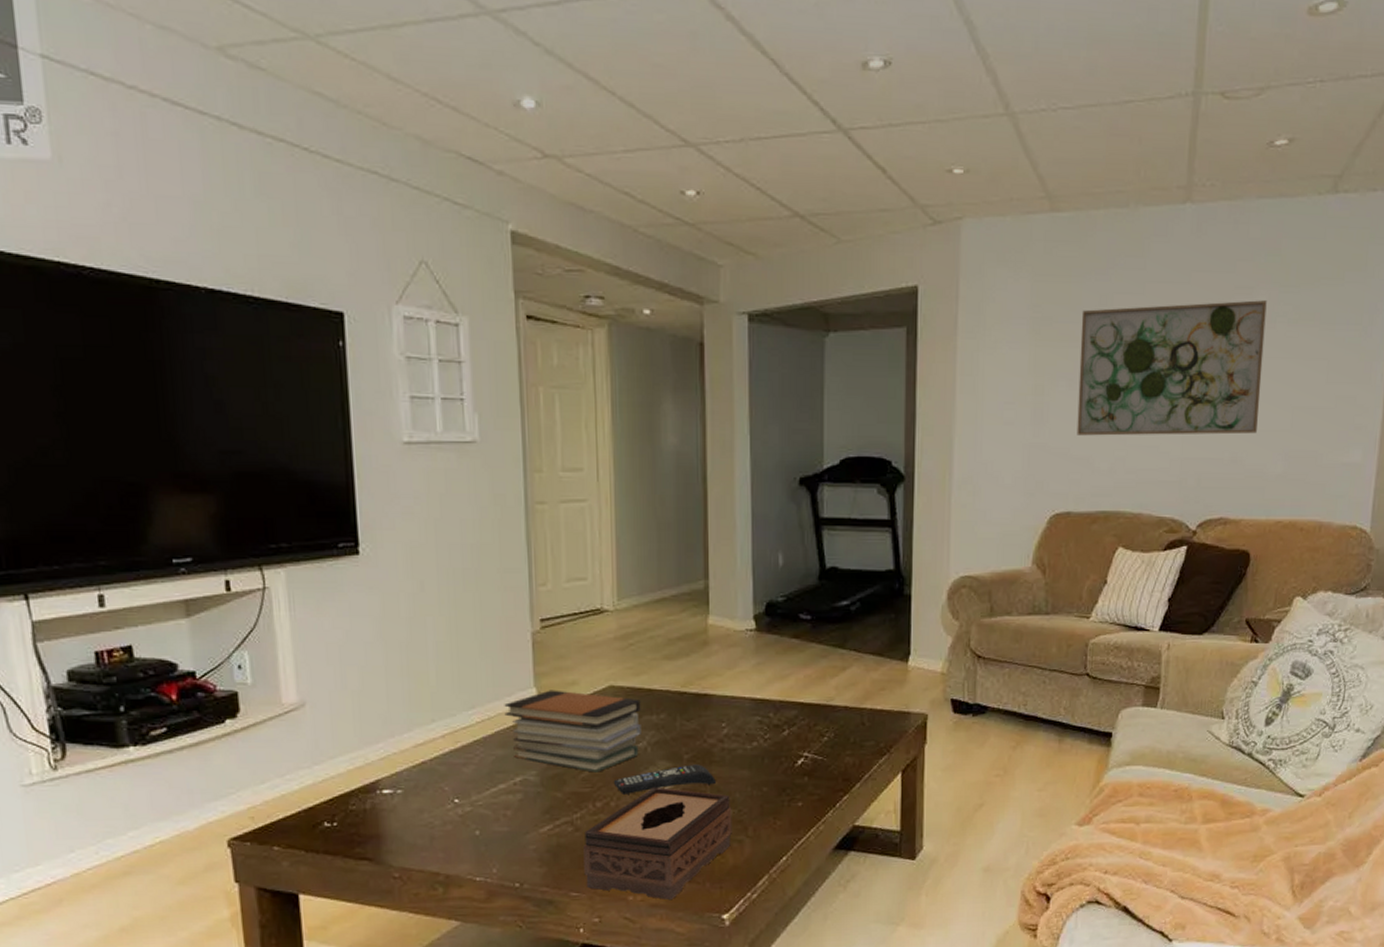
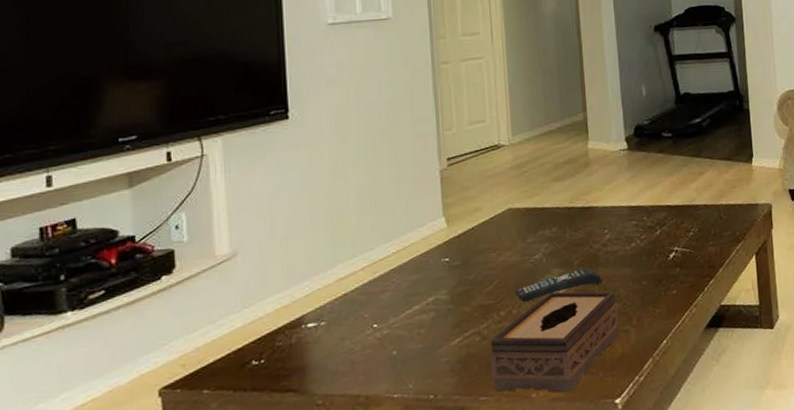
book stack: present [504,690,641,773] -> none [417,217,537,286]

